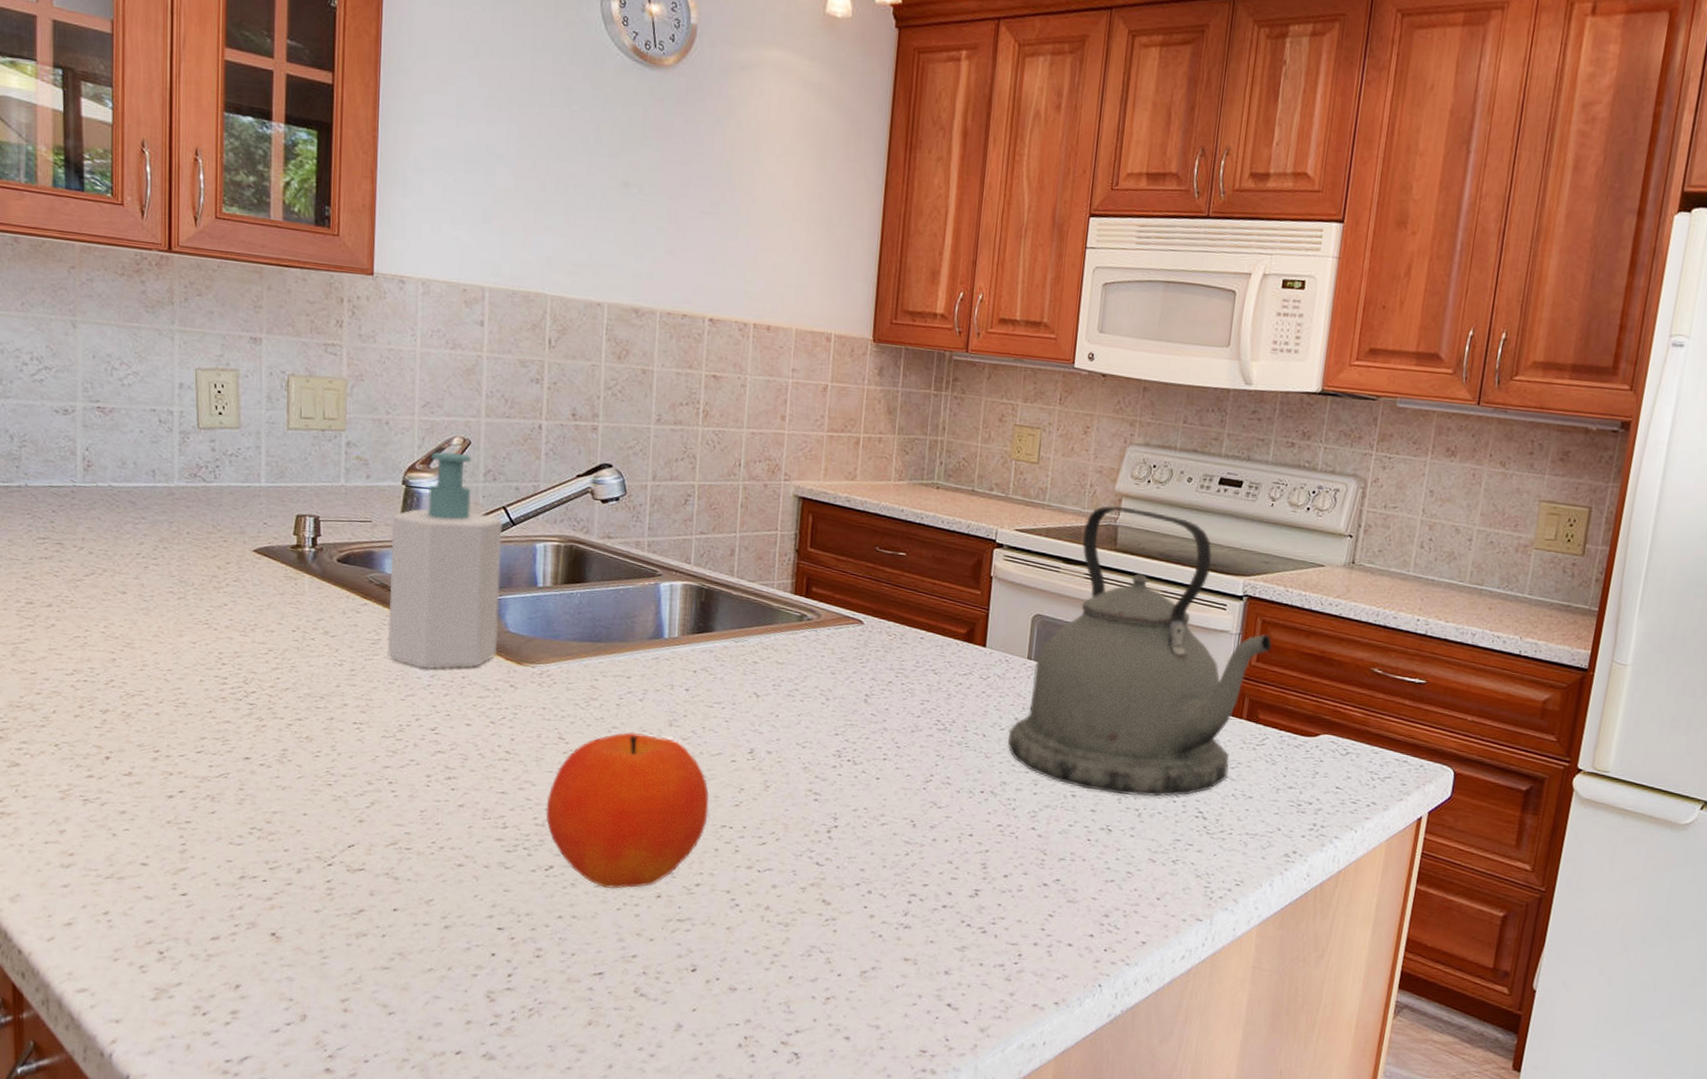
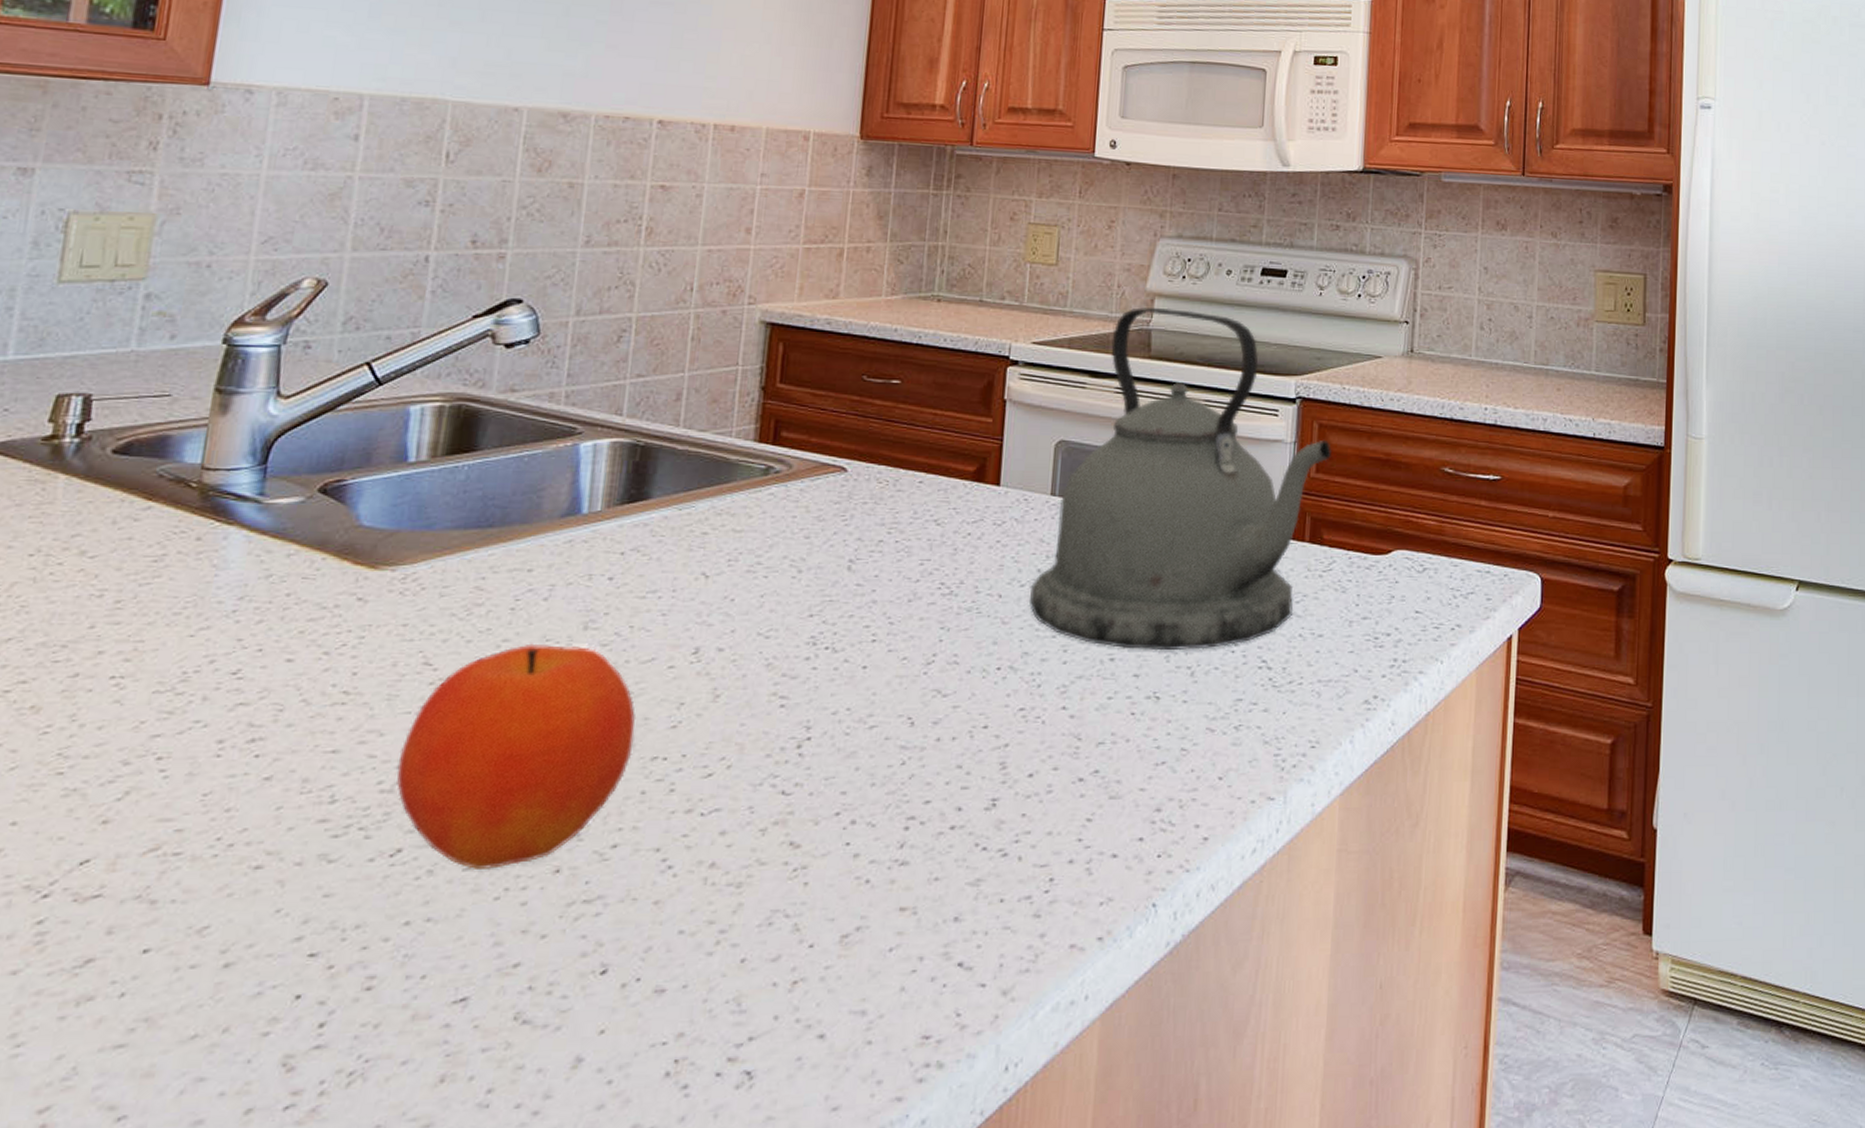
soap bottle: present [387,451,503,669] -> none [174,297,365,589]

